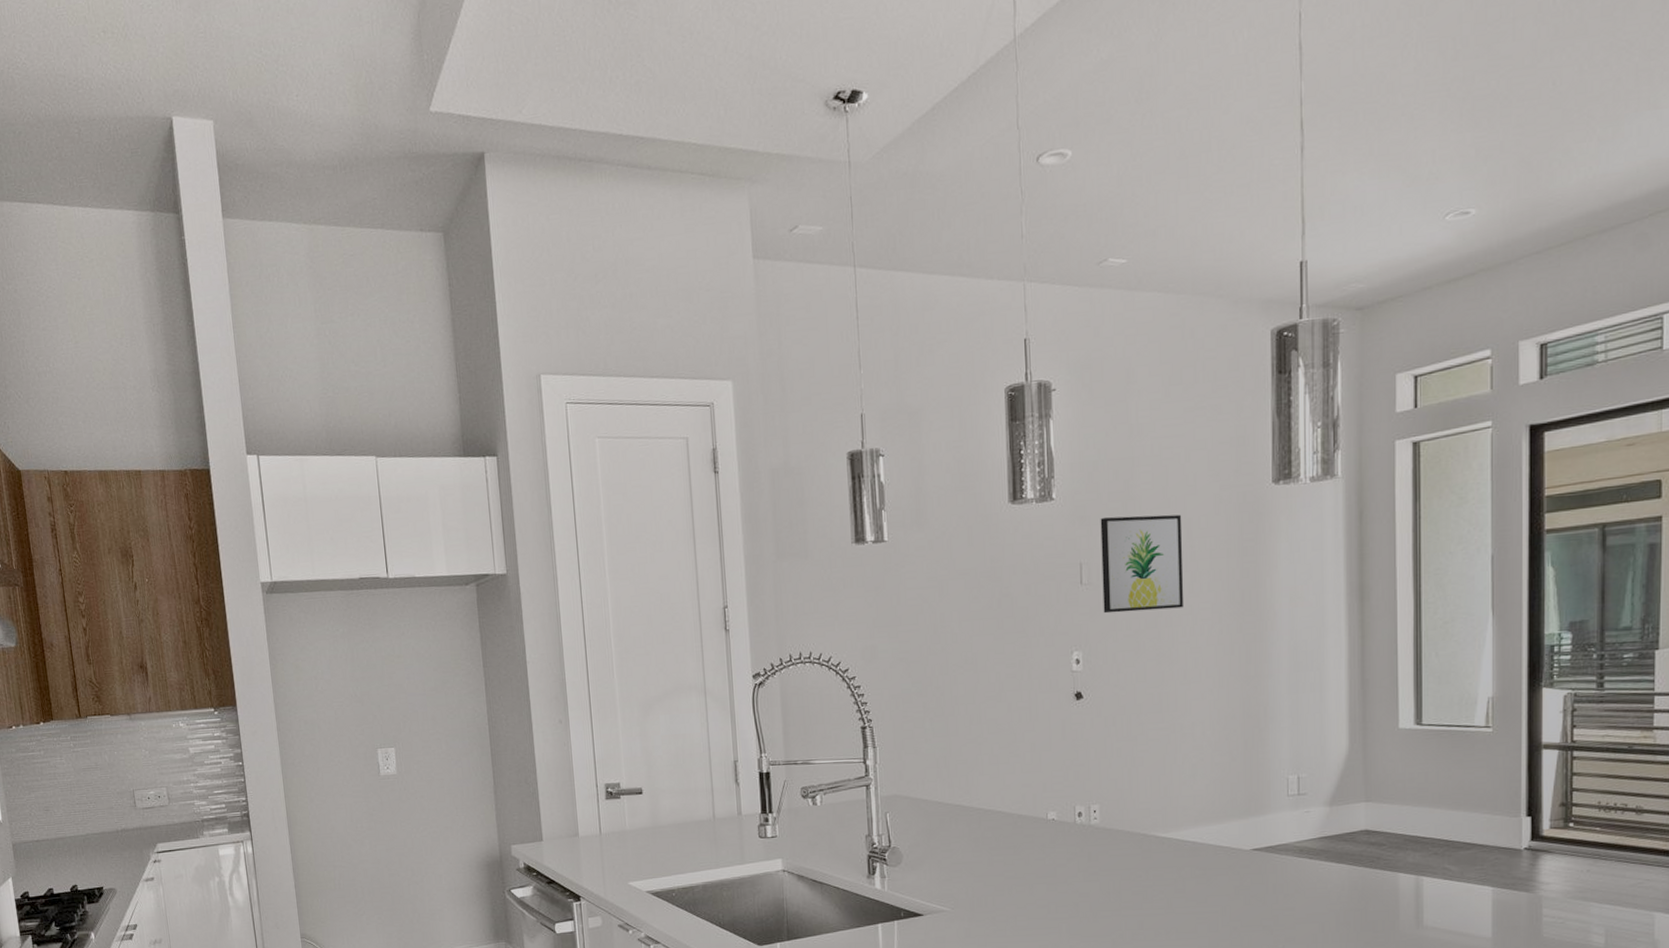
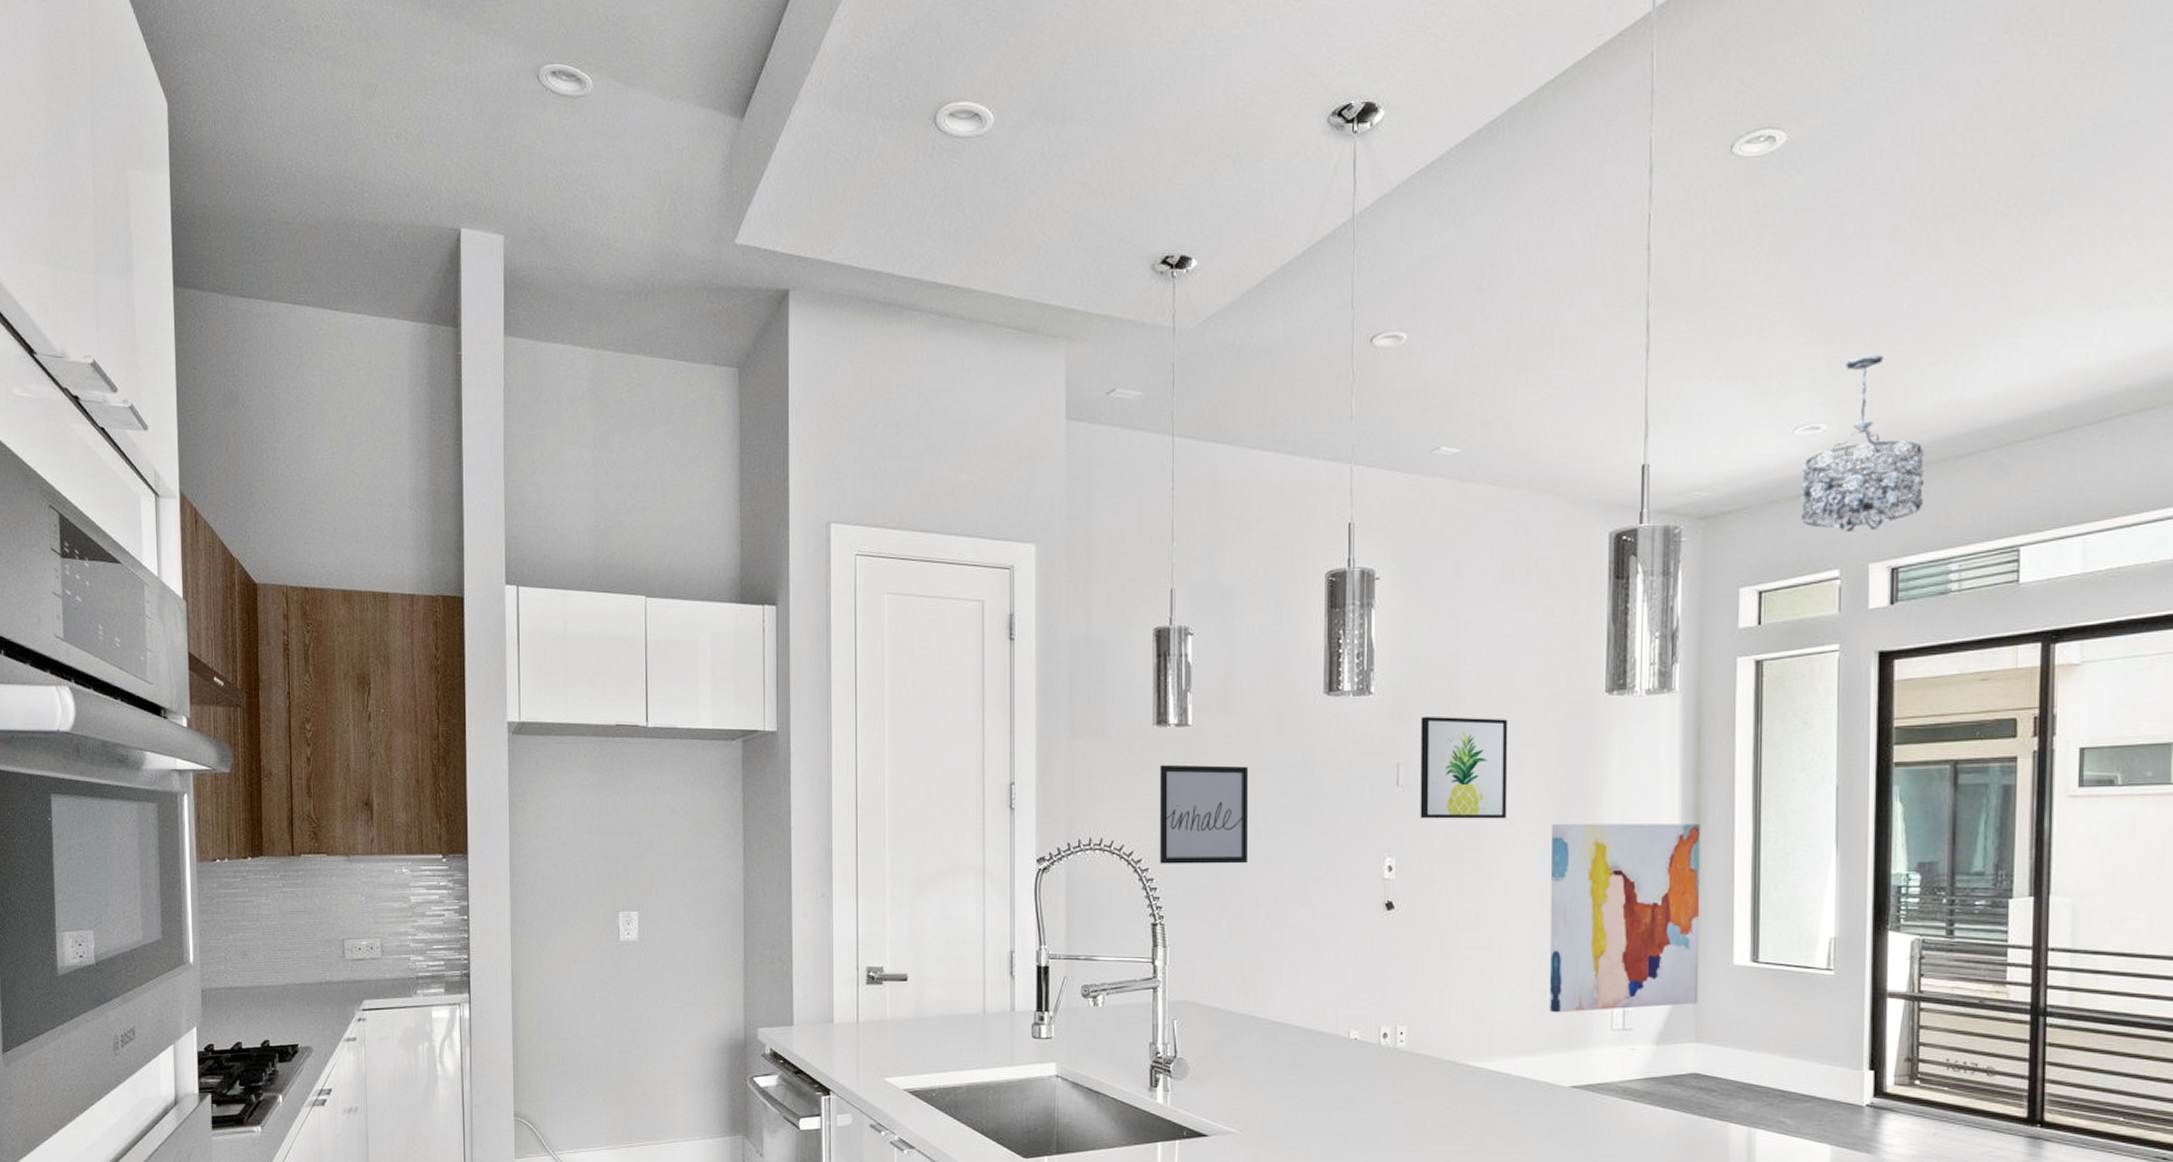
wall art: none [860,576,946,672] -> present [1159,764,1249,864]
wall art: none [1225,600,1367,784] -> present [1549,823,1701,1013]
chandelier: none [1452,136,1572,313] -> present [1800,355,1926,532]

